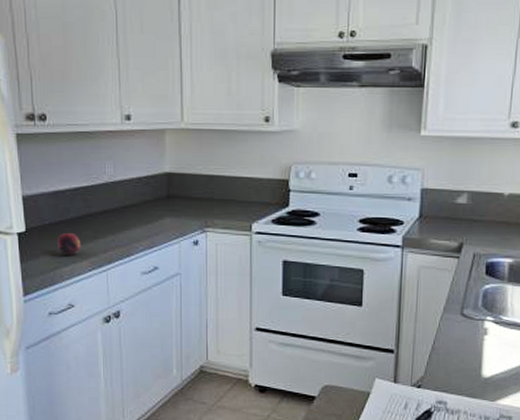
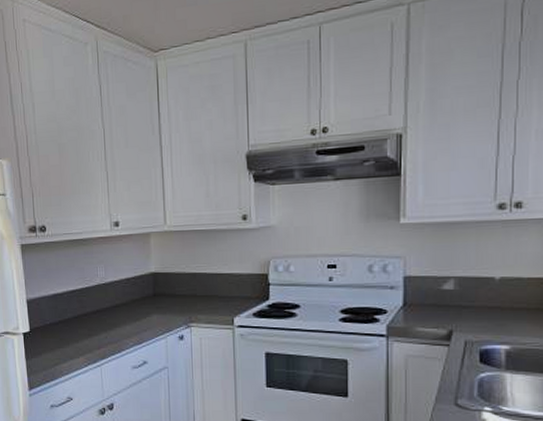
fruit: present [57,232,81,255] -> none [57,331,78,352]

